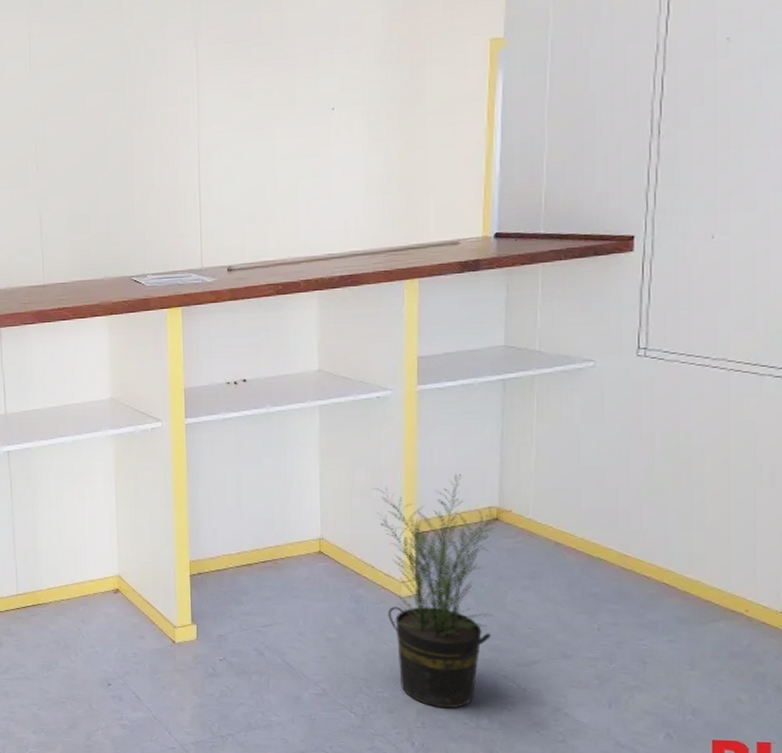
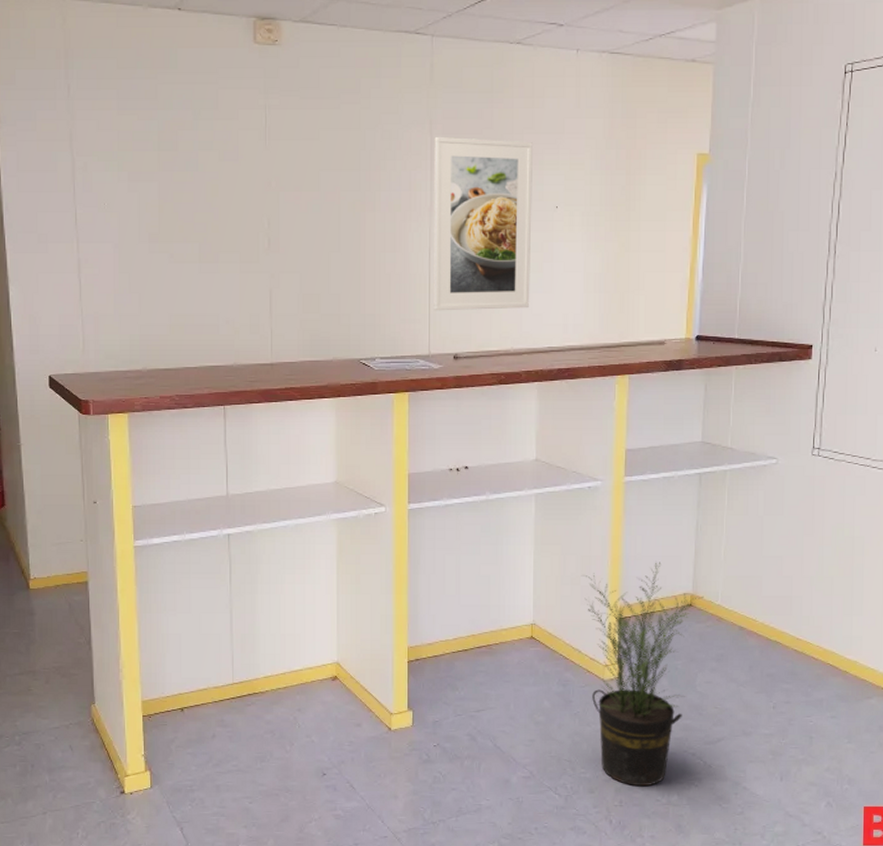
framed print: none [200,43,307,224] -> present [434,136,533,311]

